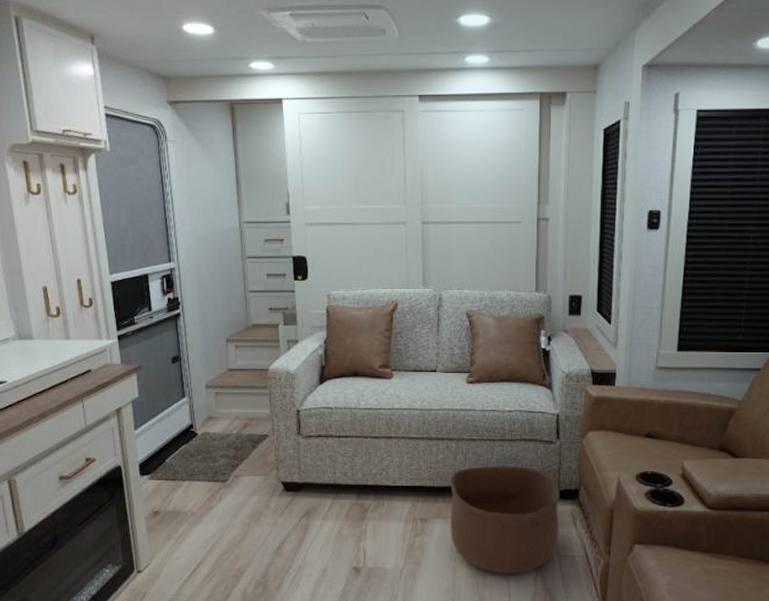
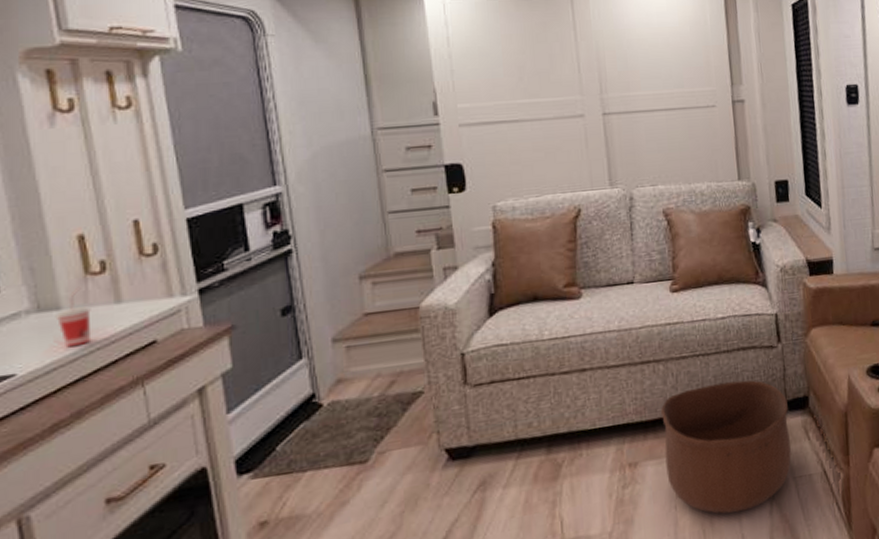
beverage cup: none [29,324,51,367] -> present [55,286,92,348]

